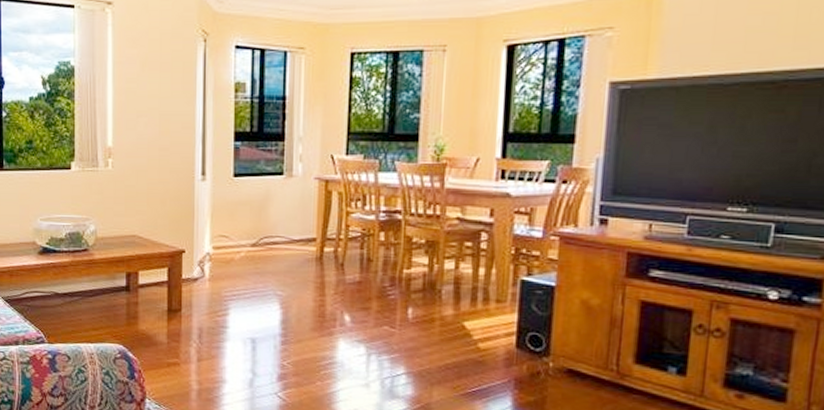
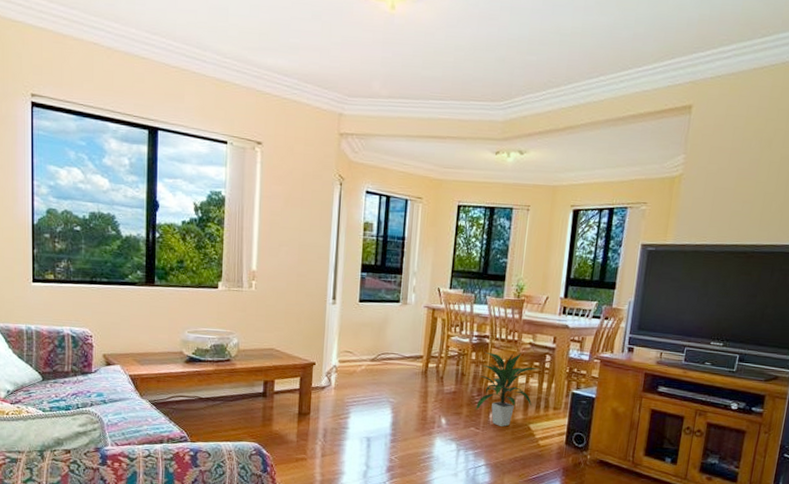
indoor plant: none [389,230,472,325] -> present [476,352,539,427]

